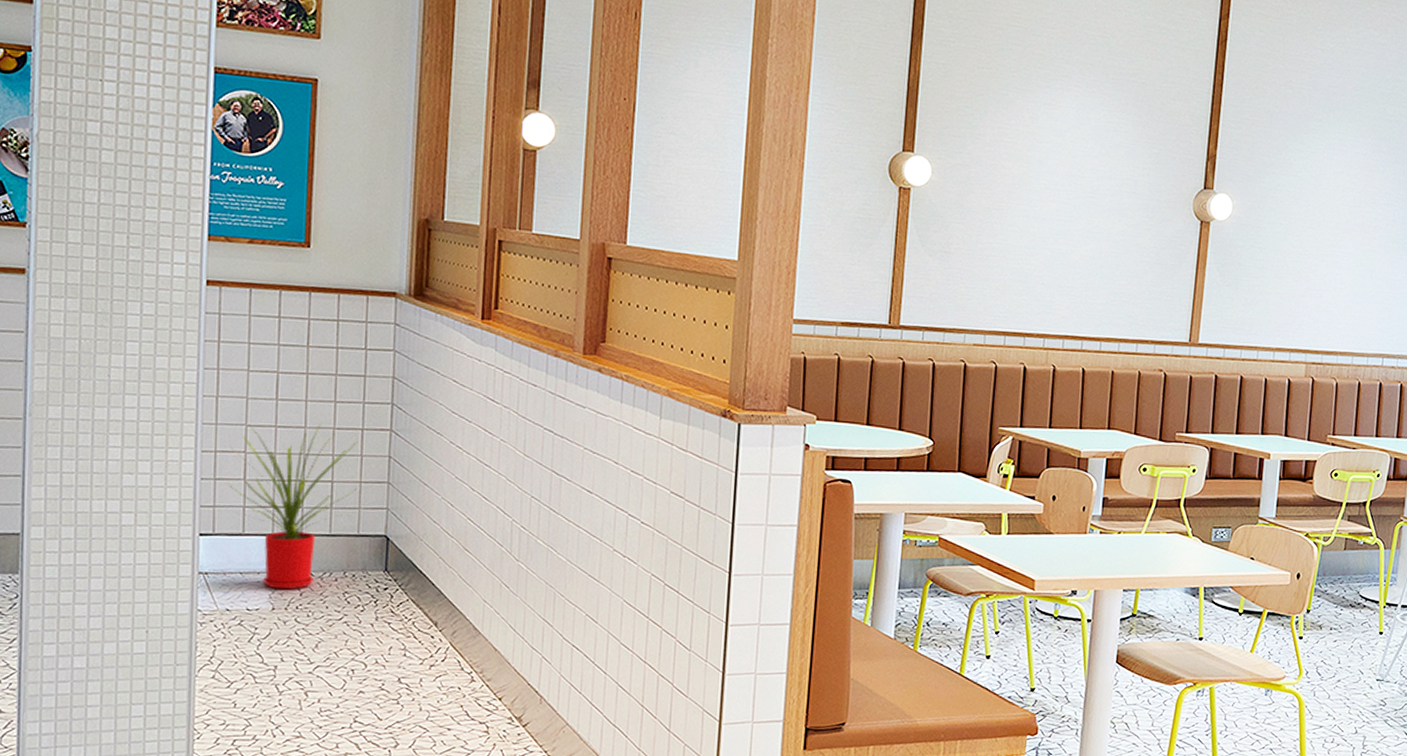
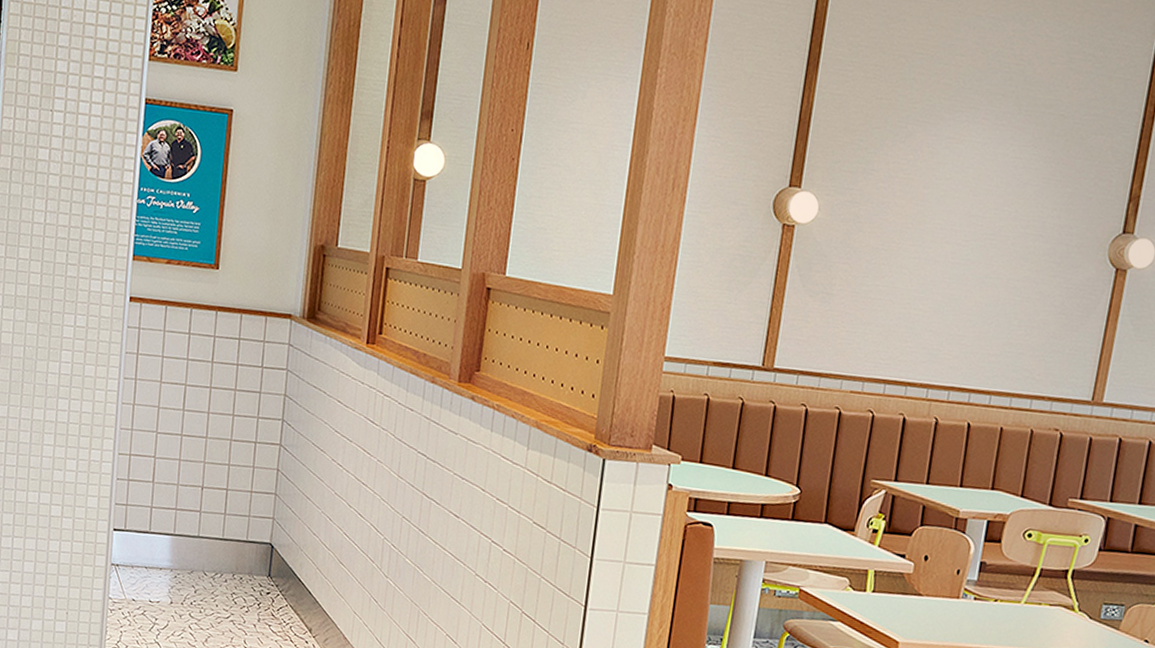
house plant: present [229,423,358,590] -> none [140,431,251,587]

